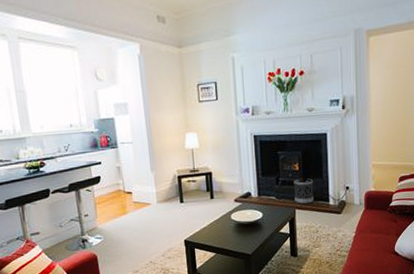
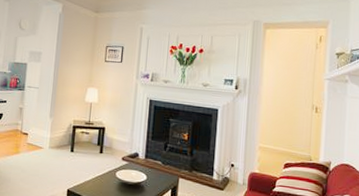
wastebasket: present [294,178,314,204] -> none [180,148,200,174]

